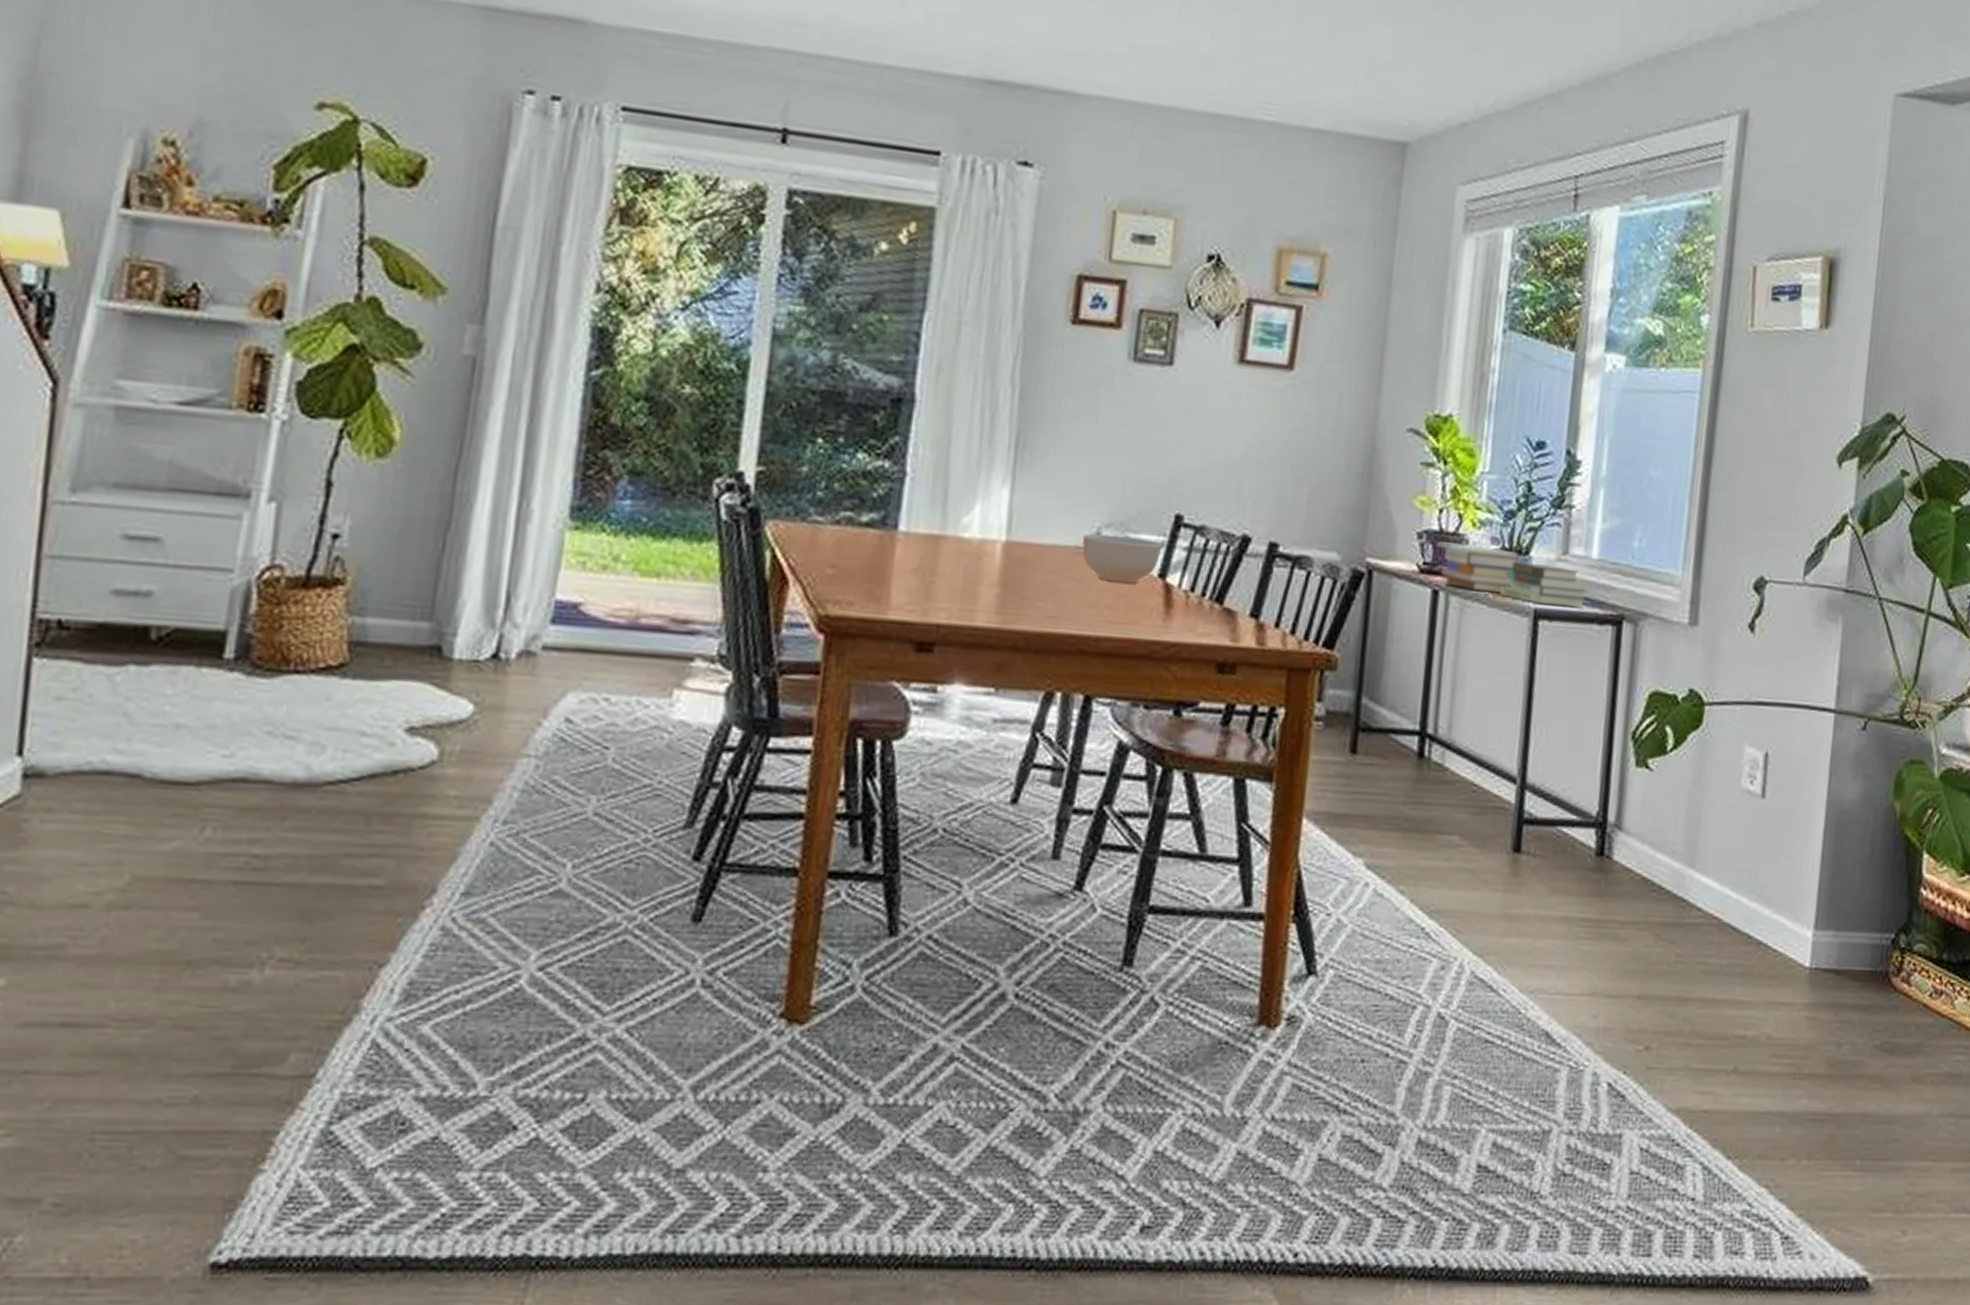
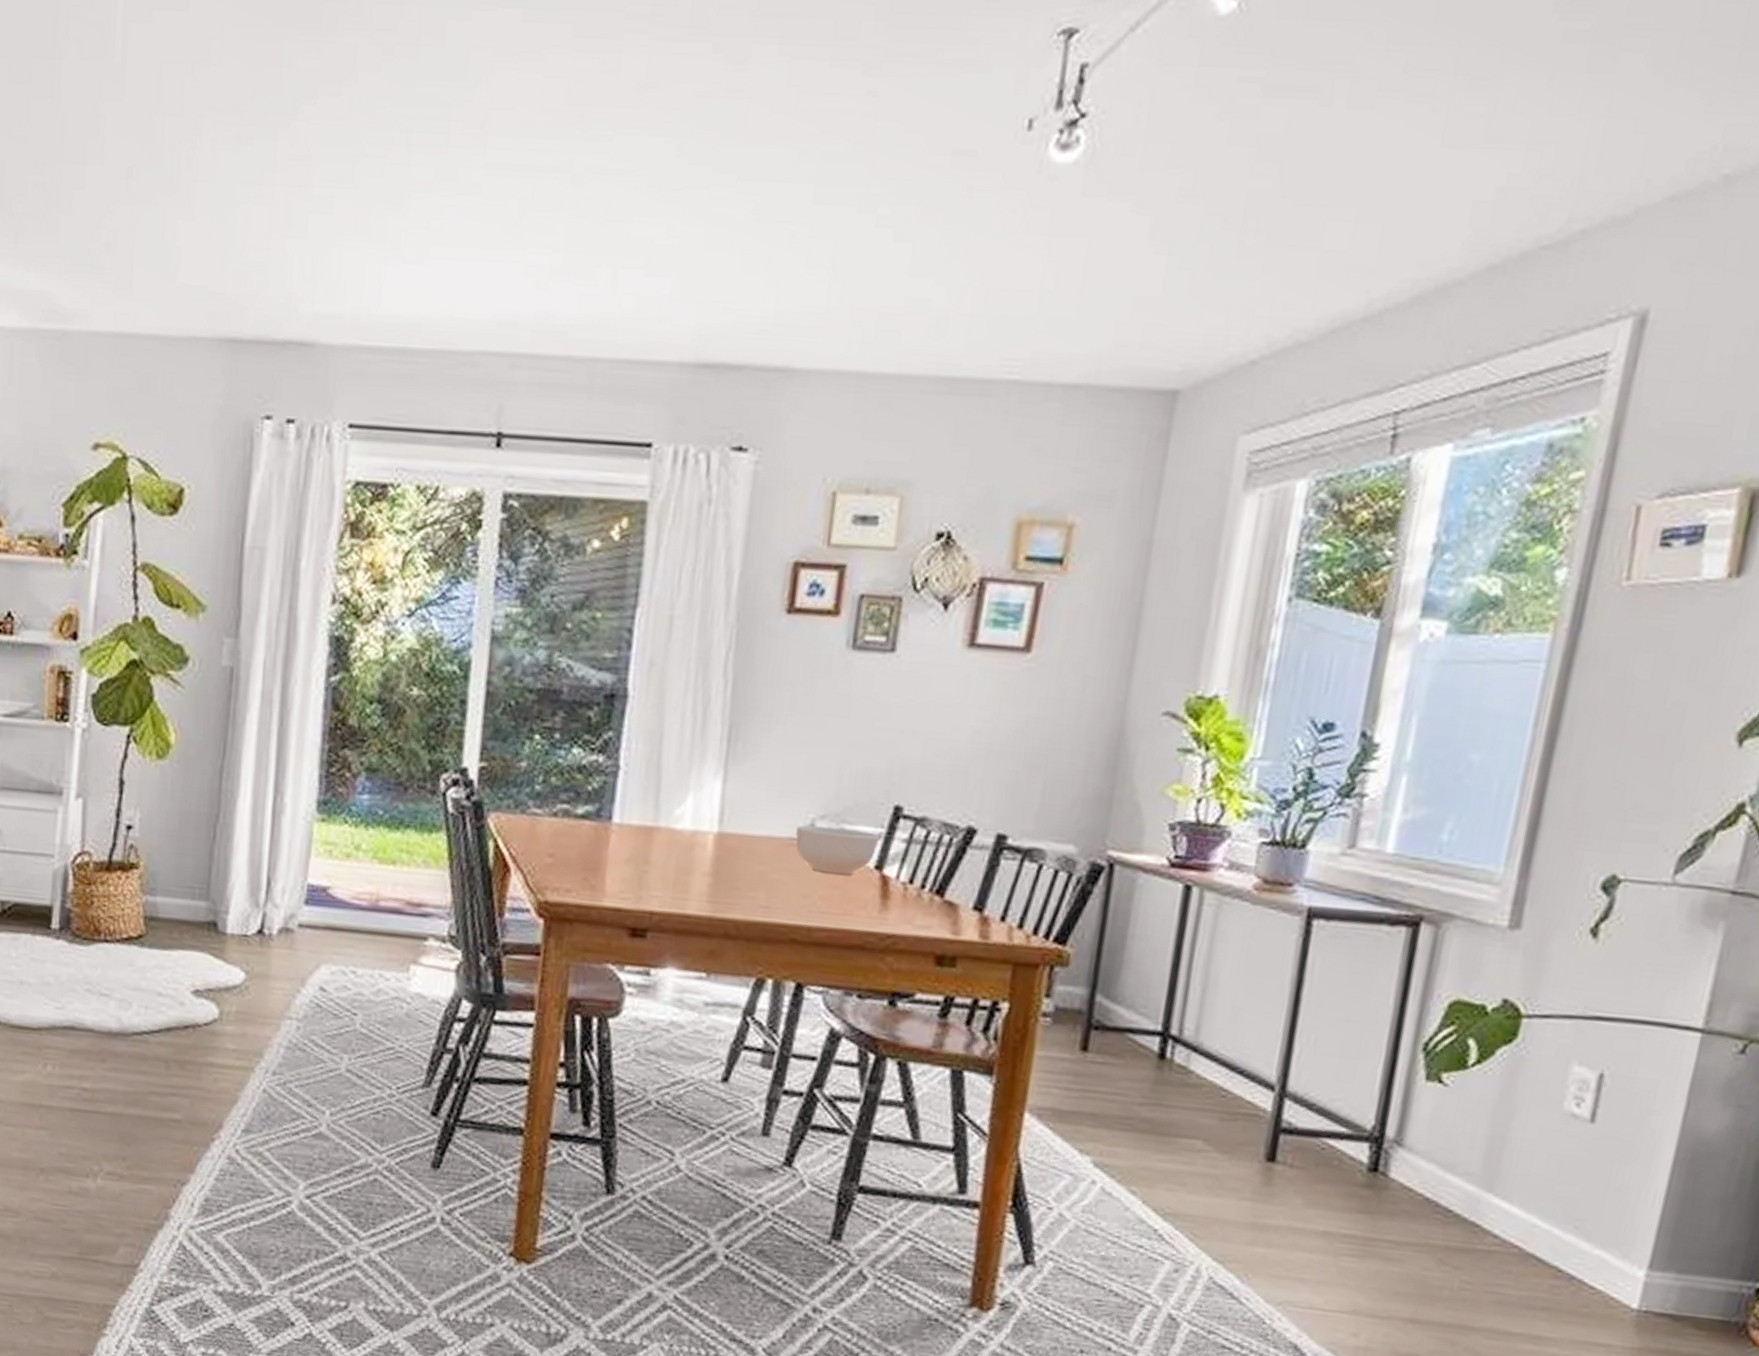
books: present [1436,541,1519,594] -> none [1191,833,1292,890]
books: present [1500,562,1590,608] -> none [1267,856,1381,907]

